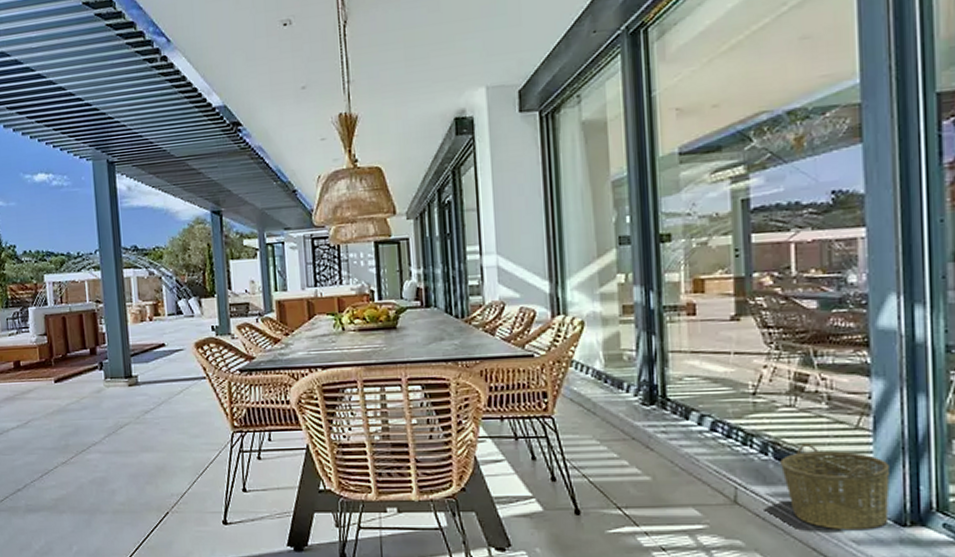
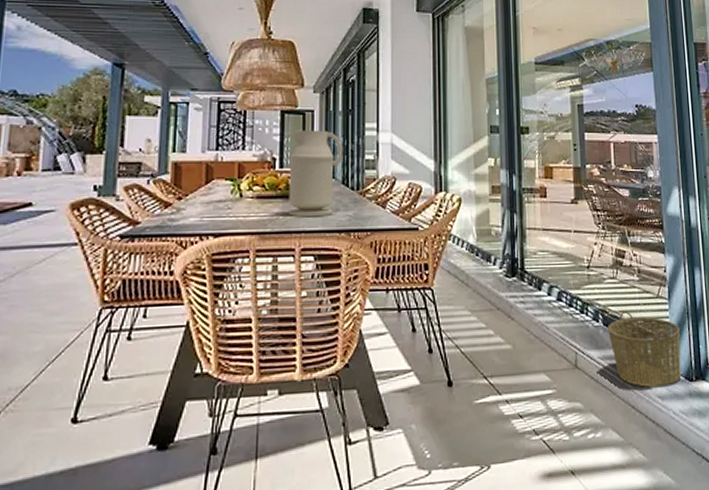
water jug: none [384,258,444,348] -> present [288,130,343,218]

